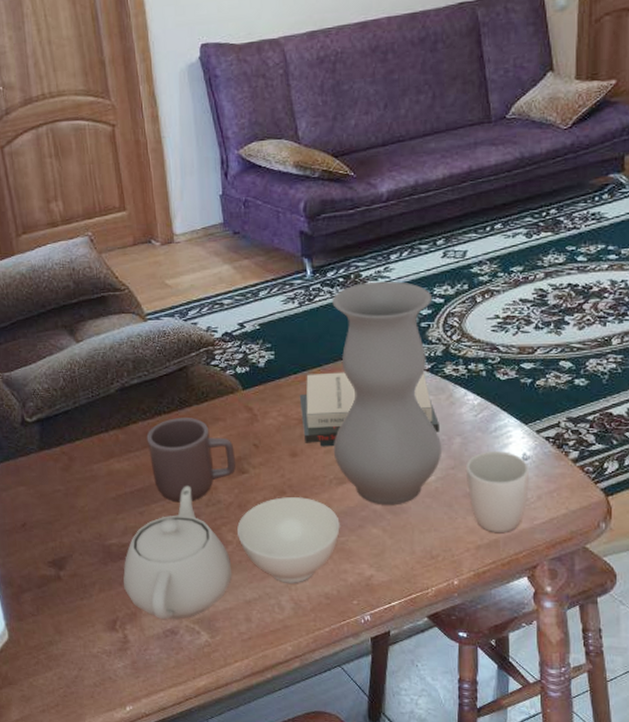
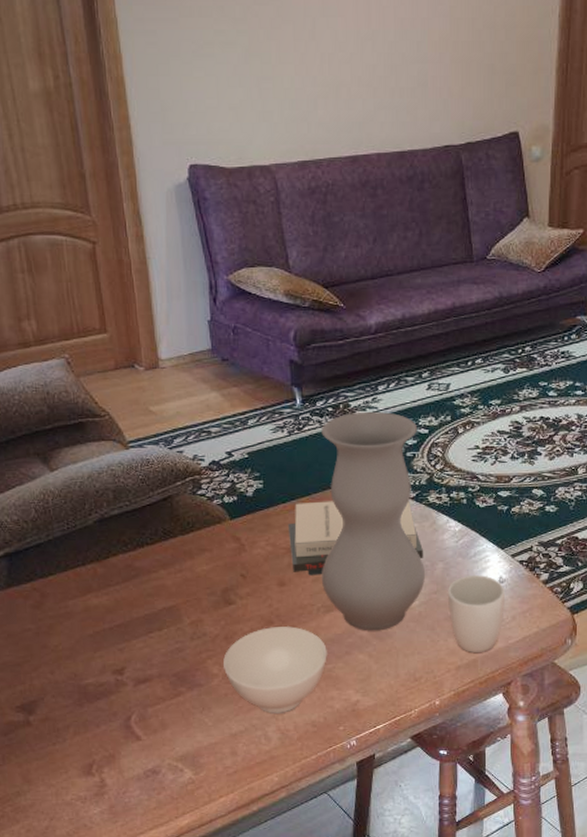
teapot: present [123,486,233,620] -> none [101,619,218,760]
mug: present [146,418,237,503] -> none [127,549,223,637]

